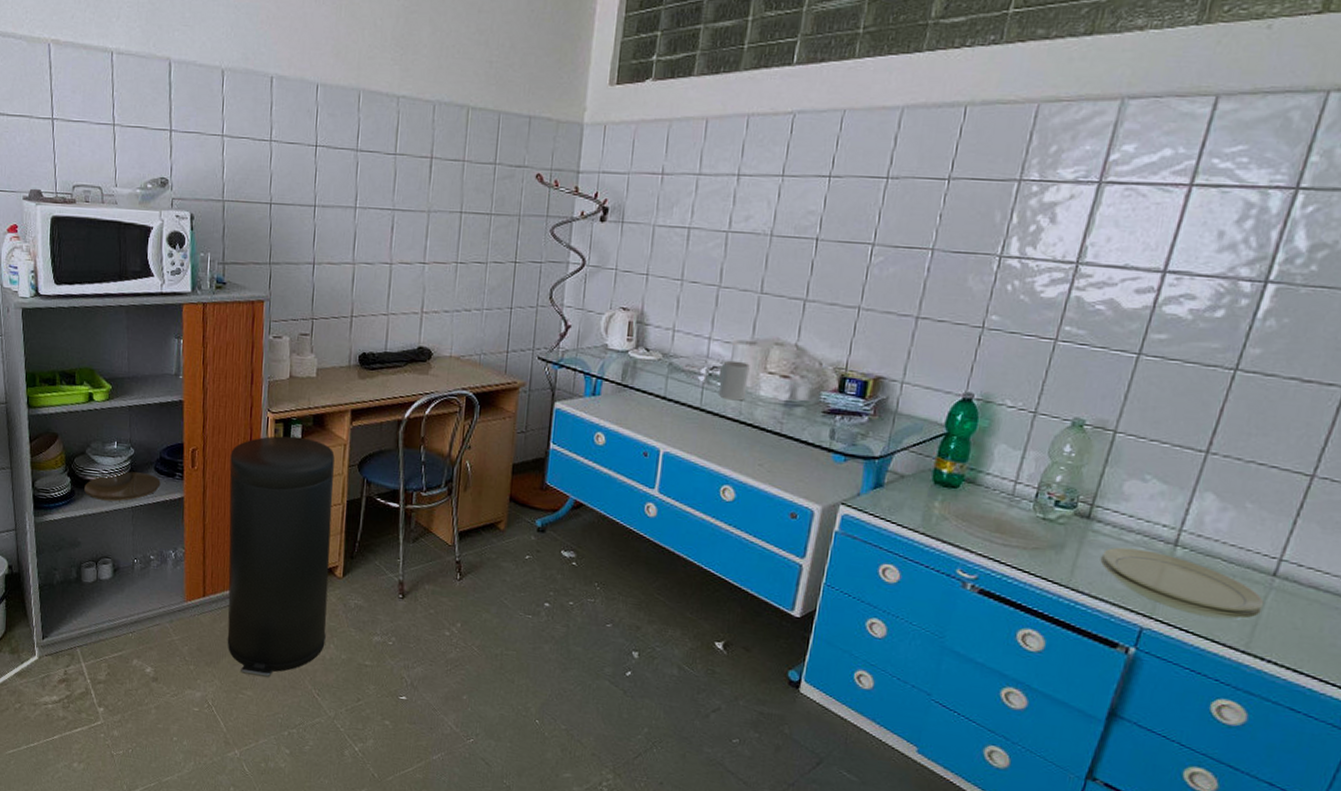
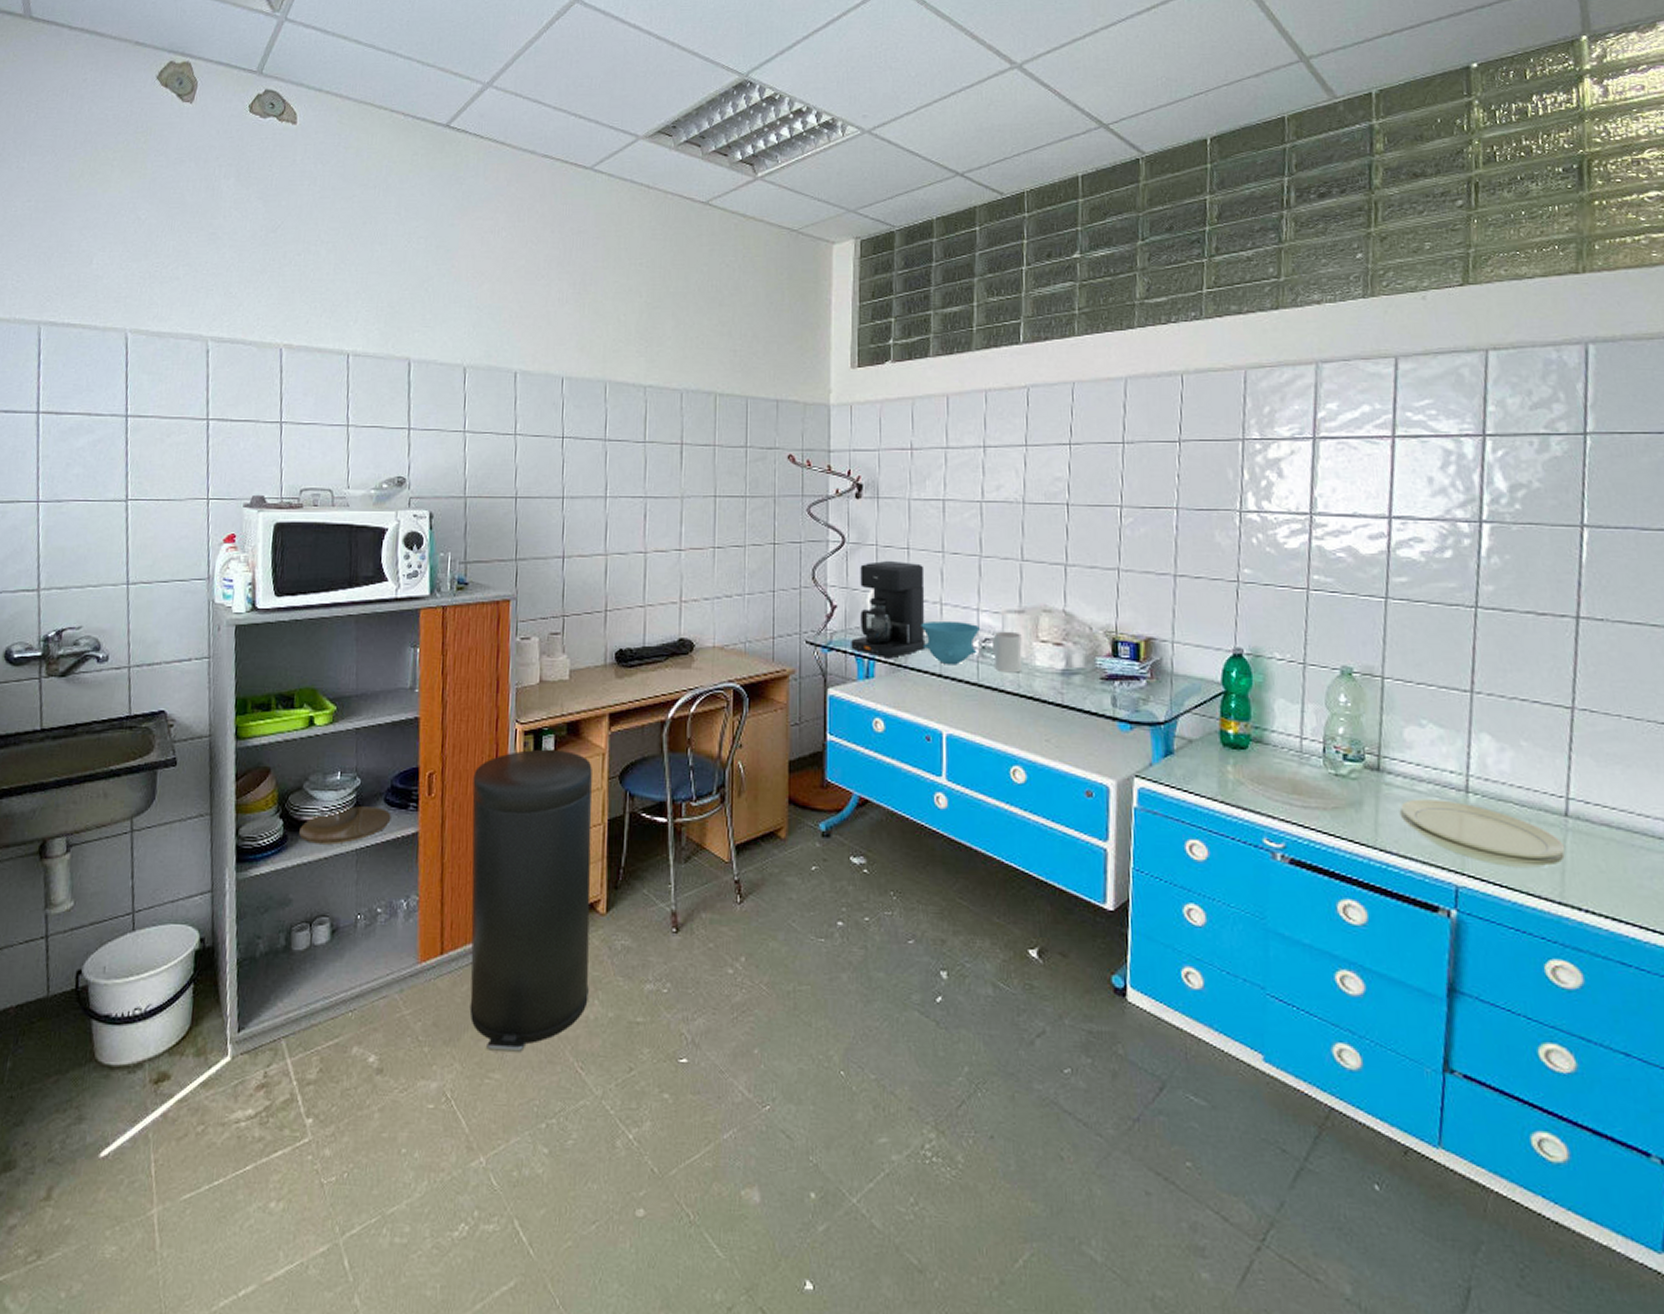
coffee maker: none [581,285,661,378] -> present [851,561,926,658]
bowl: none [650,346,709,390] -> present [921,620,980,665]

